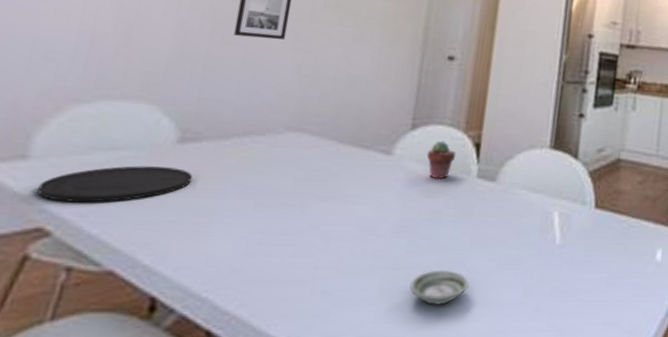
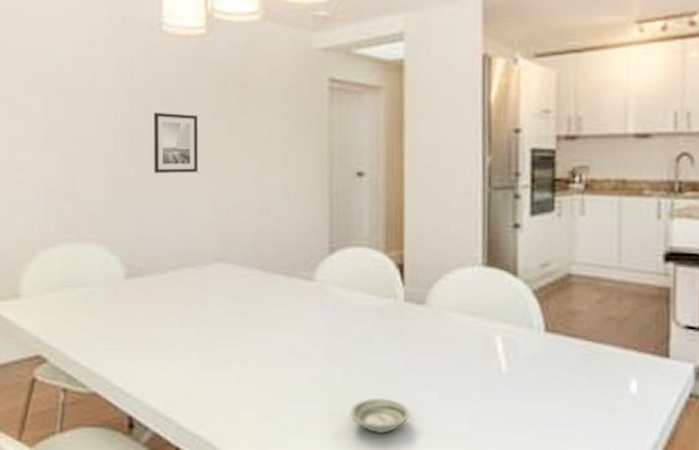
plate: present [37,165,193,203] -> none [32,300,142,334]
potted succulent: present [426,140,456,180] -> none [349,263,379,305]

